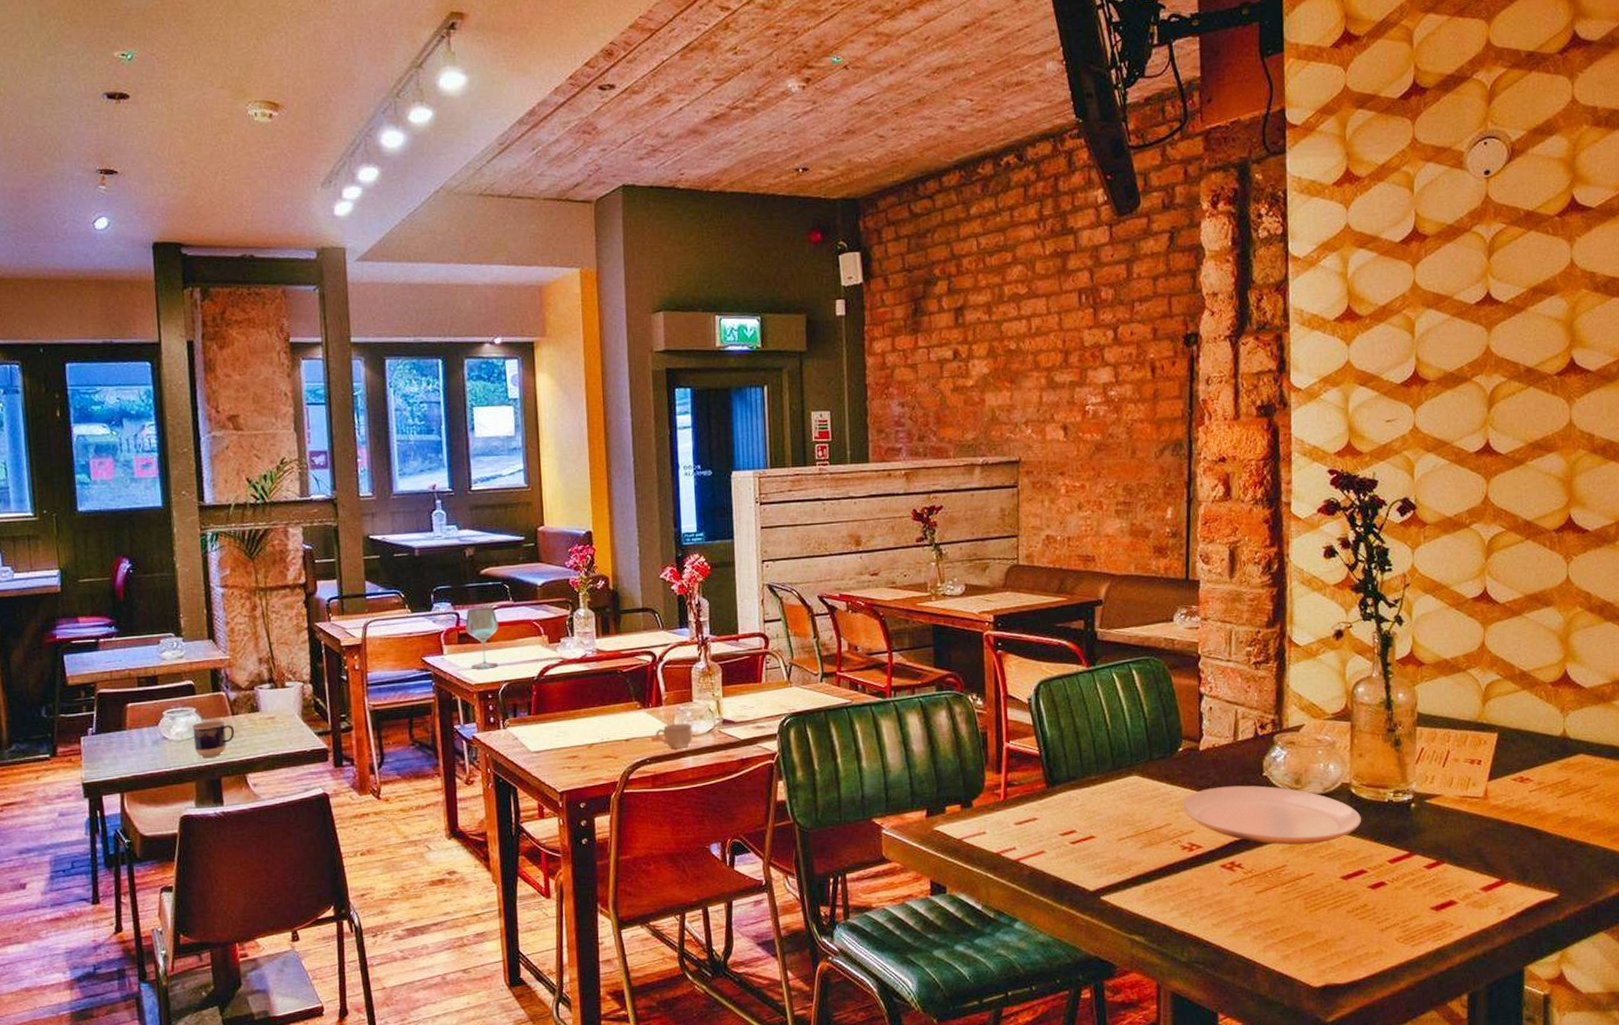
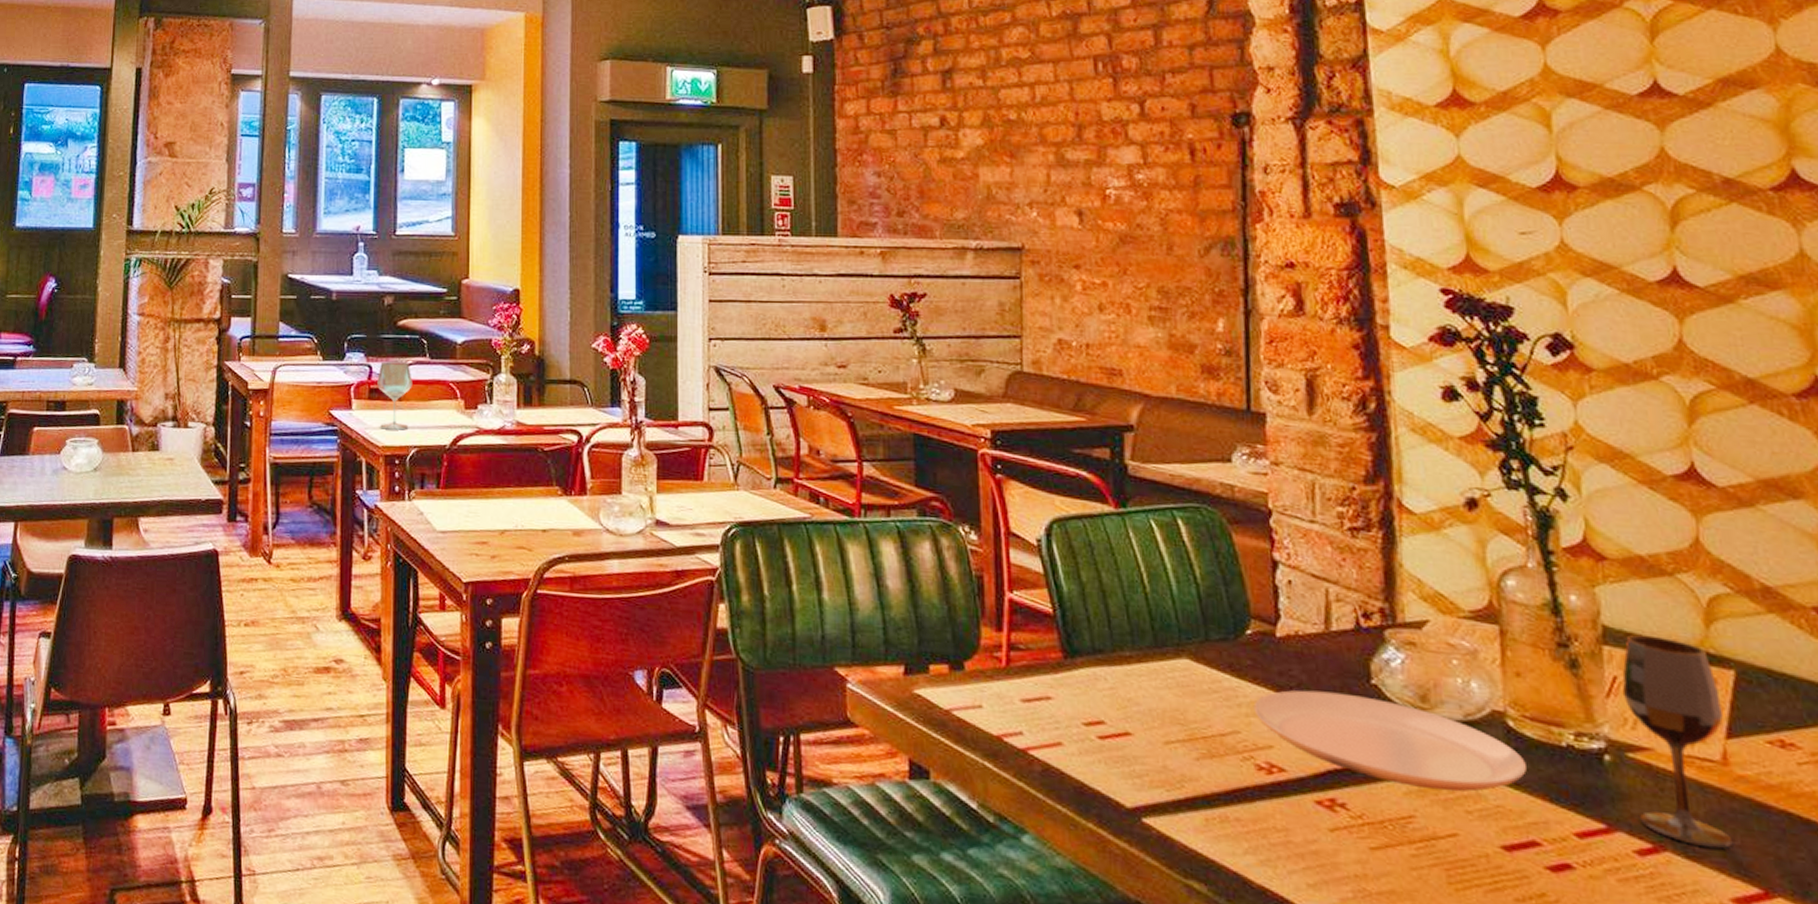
cup: present [191,720,235,759] -> none [91,454,133,496]
cup: present [655,723,693,749] -> none [576,517,620,548]
wine glass: none [1427,716,1487,857] -> present [1622,634,1733,849]

